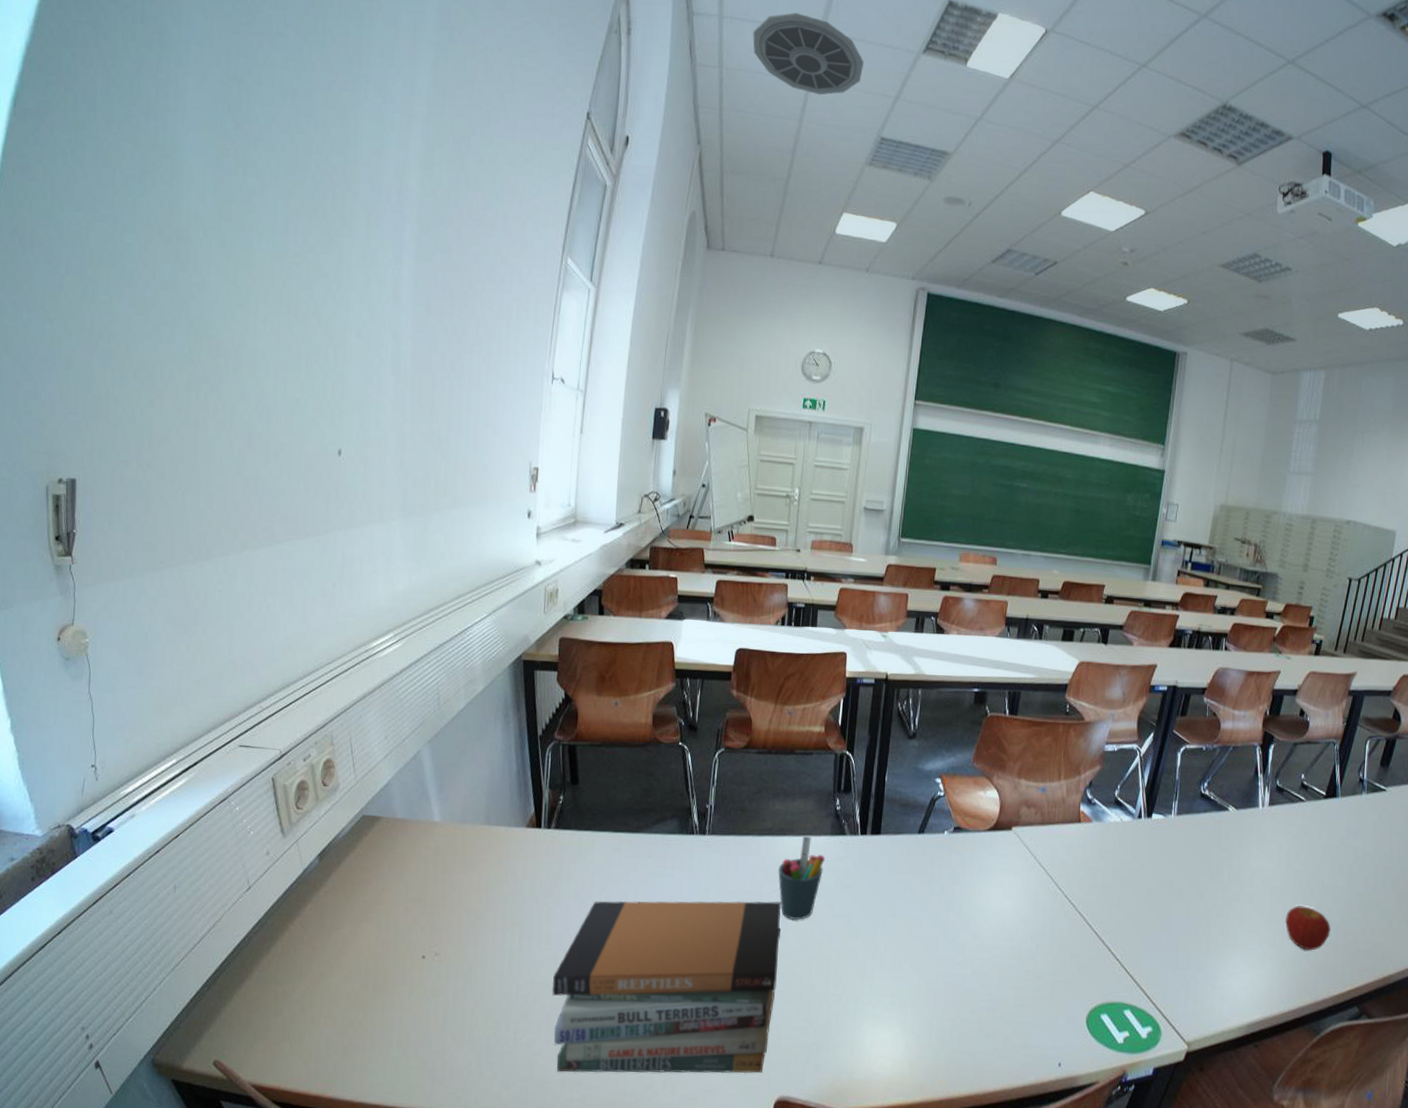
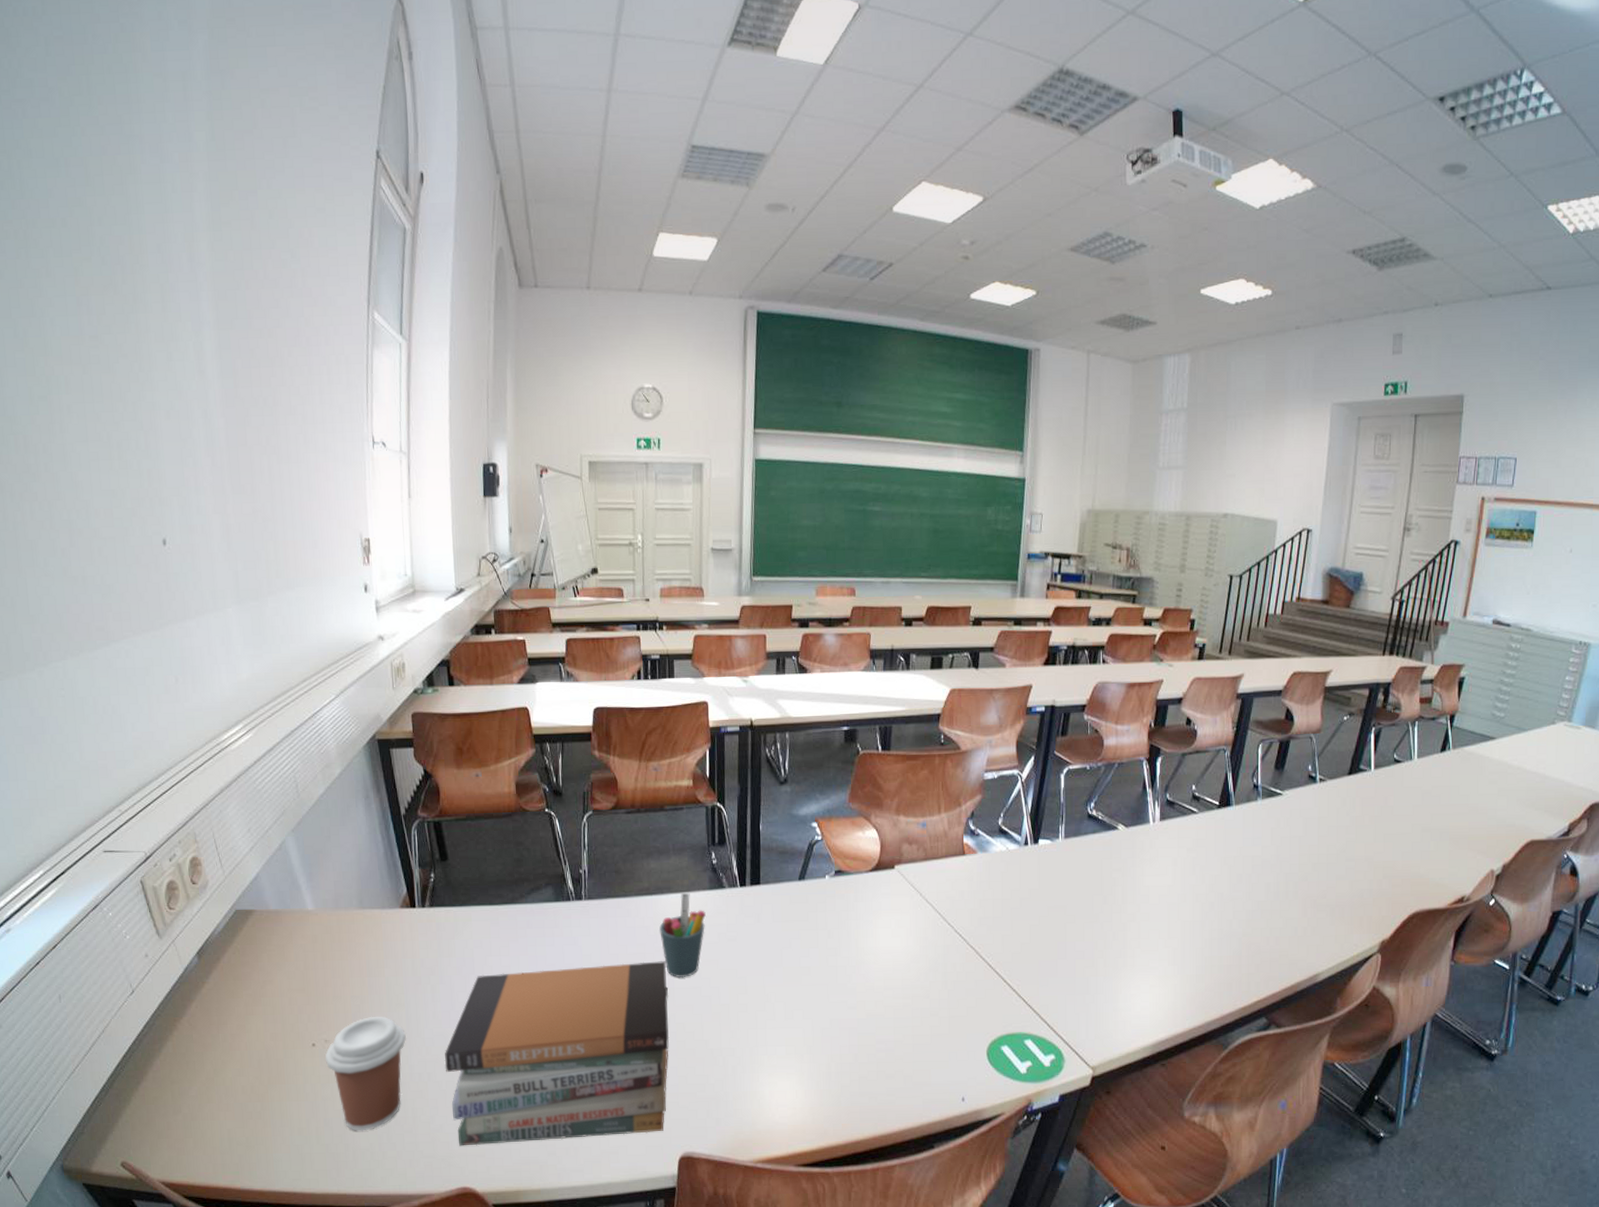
coffee cup: none [433,932,517,1049] -> present [324,1016,406,1131]
ceiling vent: present [753,12,864,95] -> none [543,15,665,105]
apple: present [1285,906,1331,951] -> none [1185,920,1233,965]

